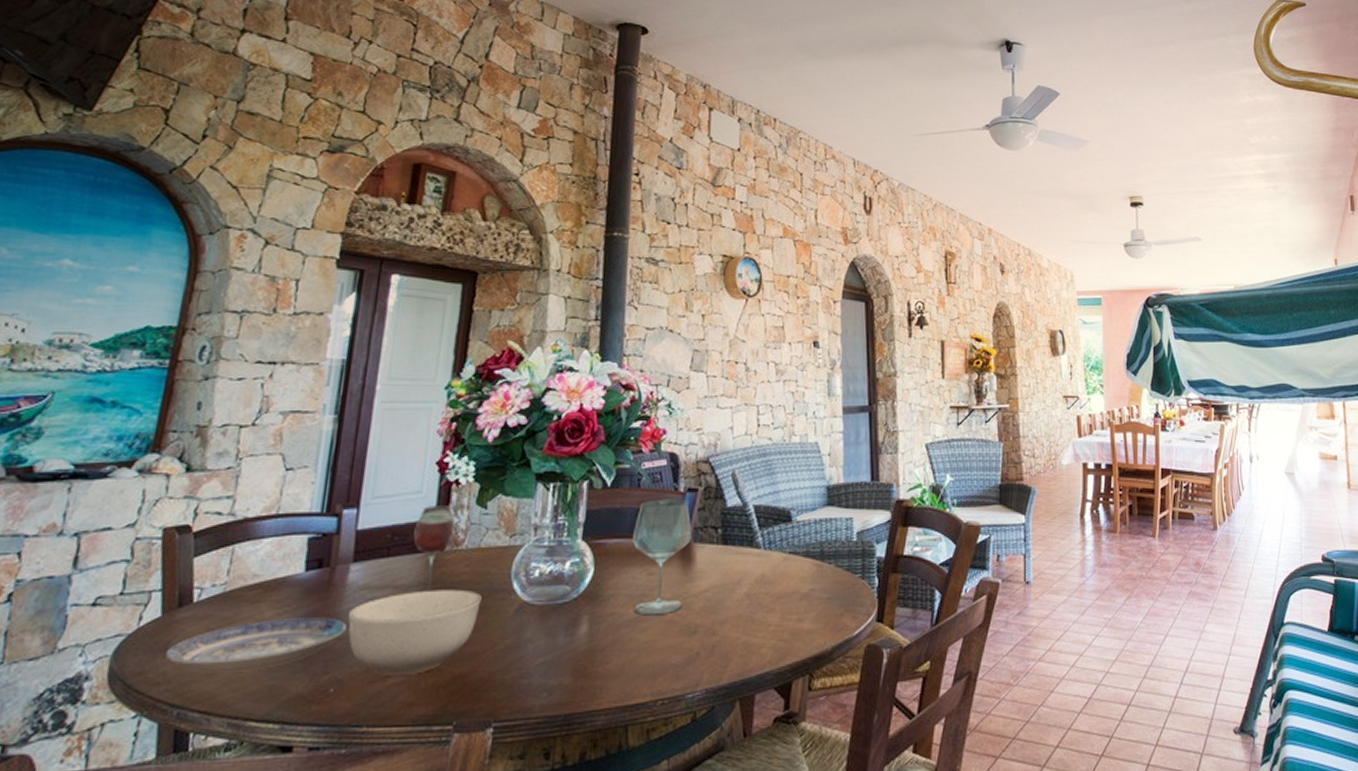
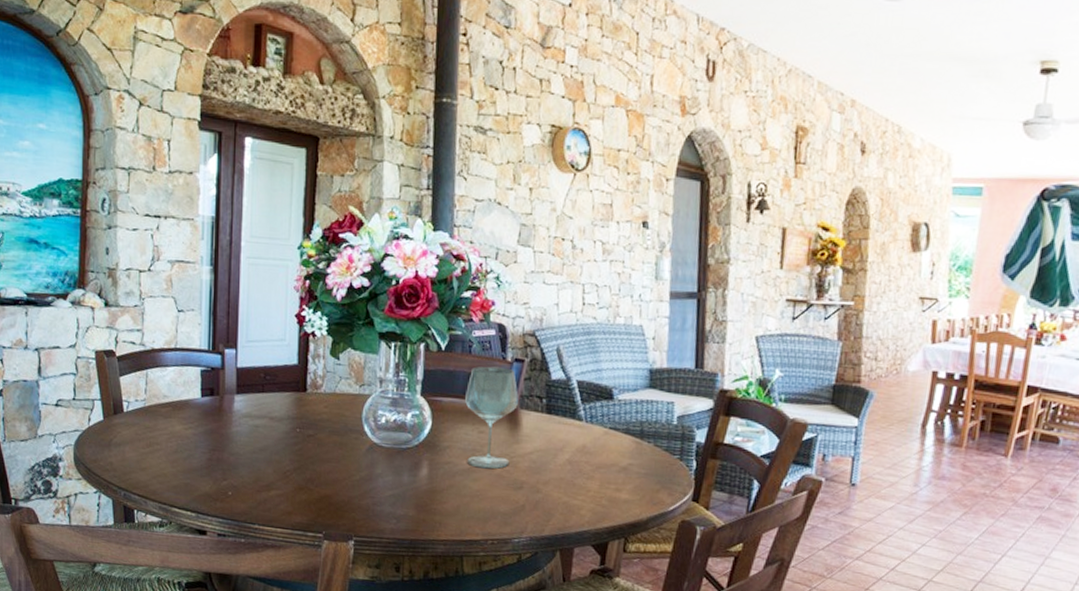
plate: present [165,617,347,673] -> none [110,432,236,471]
bowl: present [347,589,482,677] -> none [236,423,339,490]
wineglass: present [413,506,456,591] -> none [282,352,314,425]

